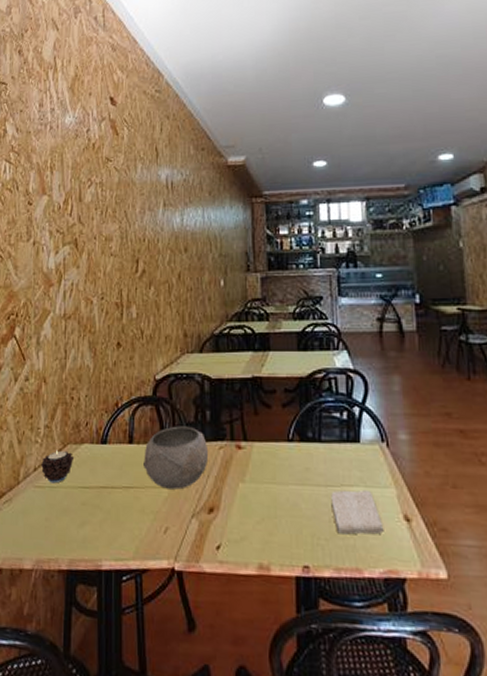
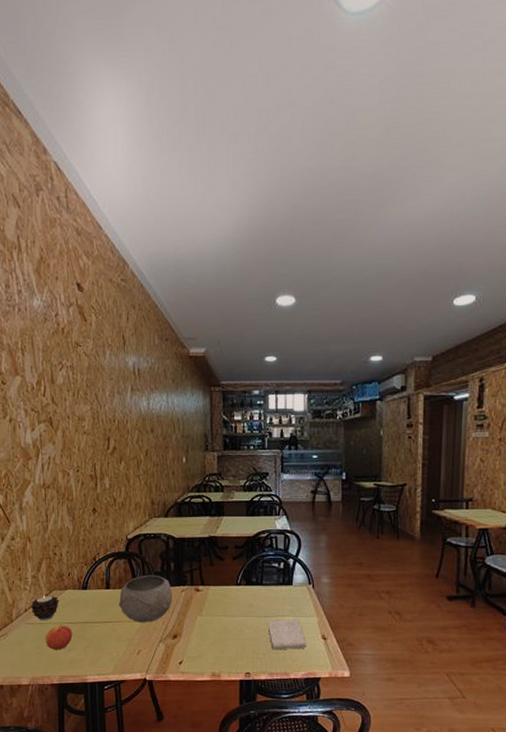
apple: none [54,488,87,524] -> present [45,624,73,650]

